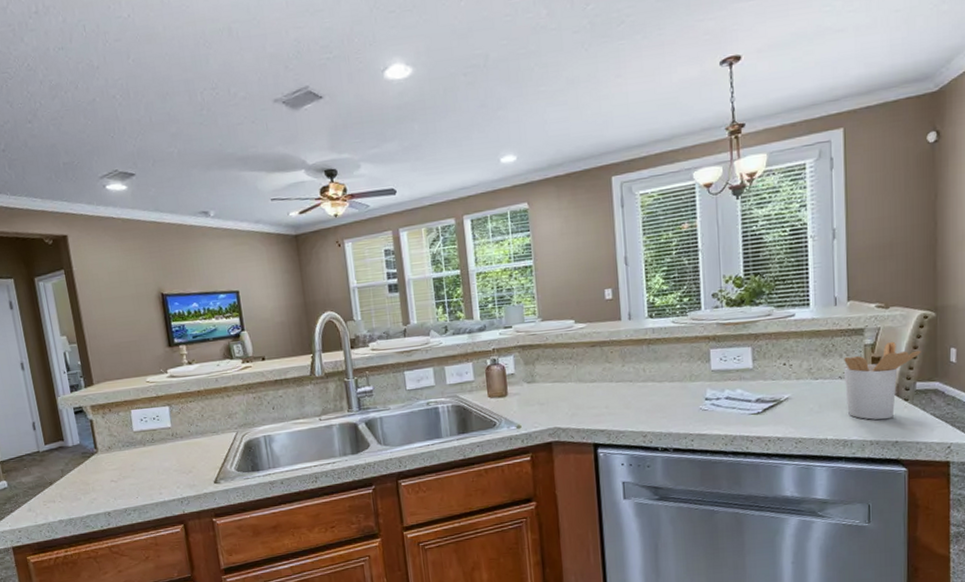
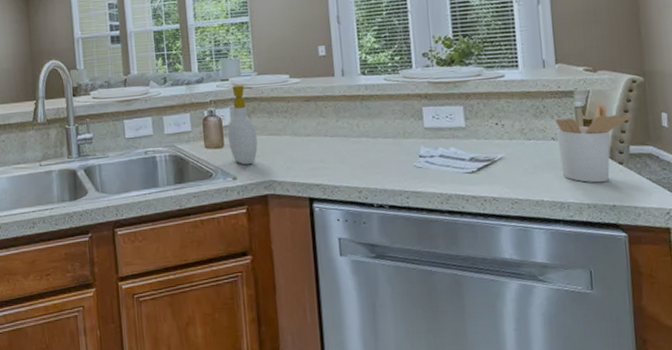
soap bottle: none [510,331,542,413] -> present [227,84,258,165]

